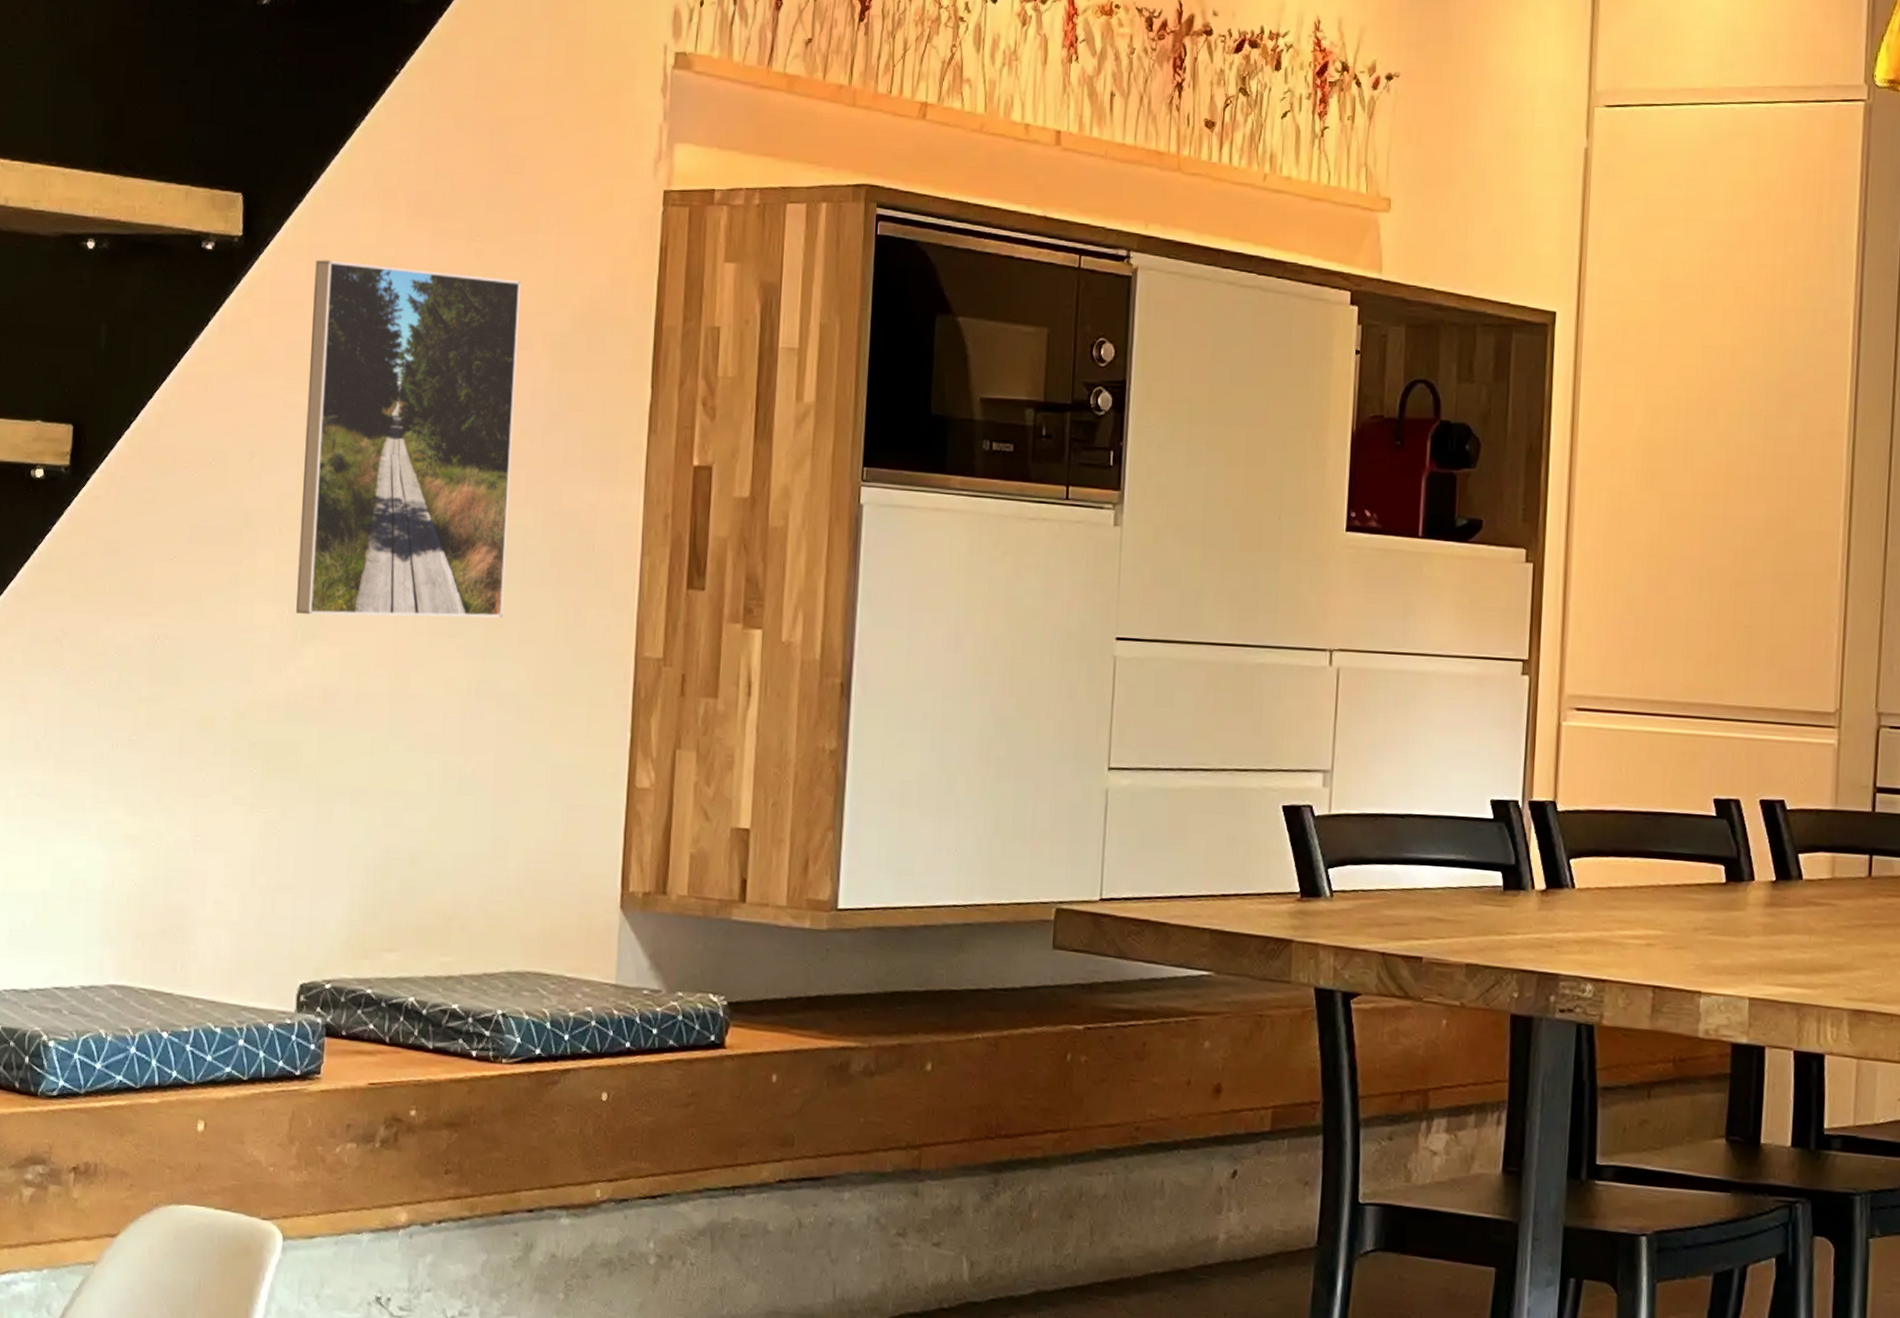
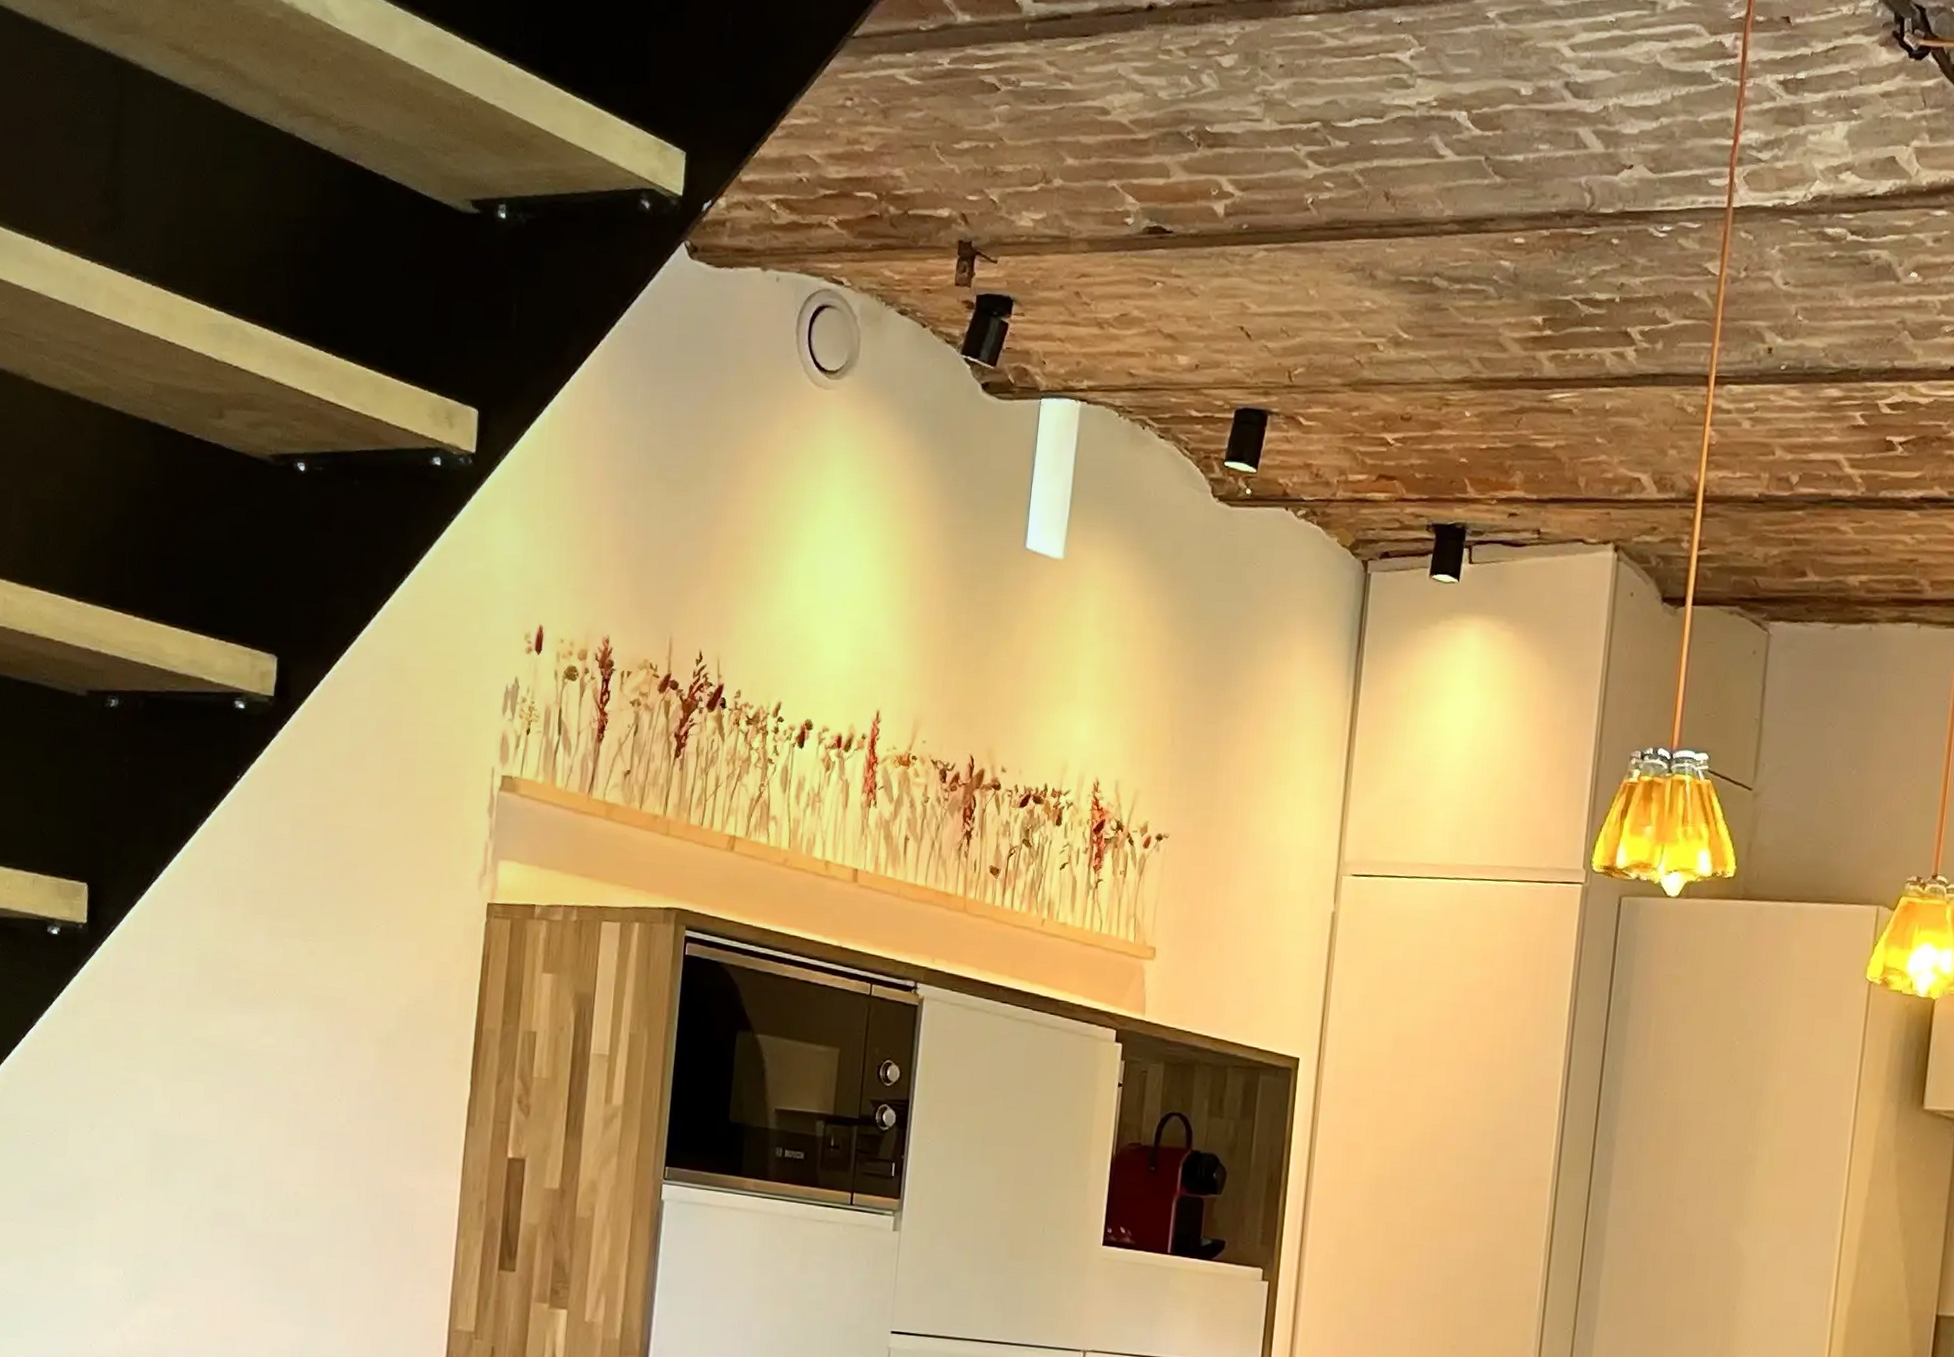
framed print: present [296,260,521,618] -> none [131,949,351,1288]

